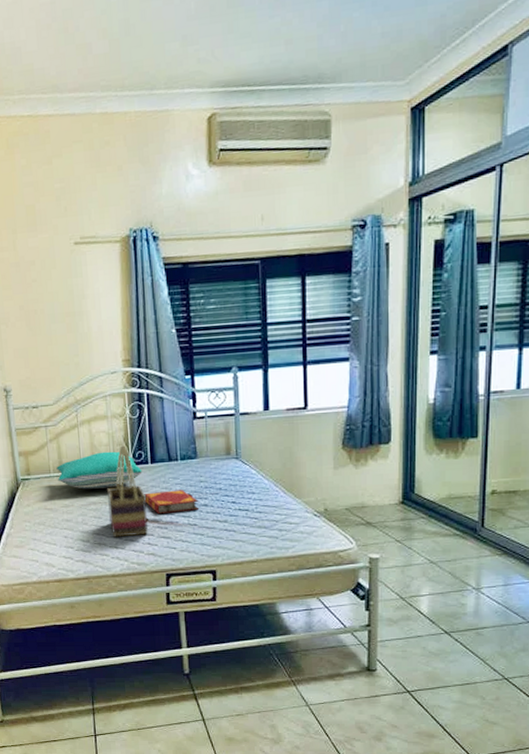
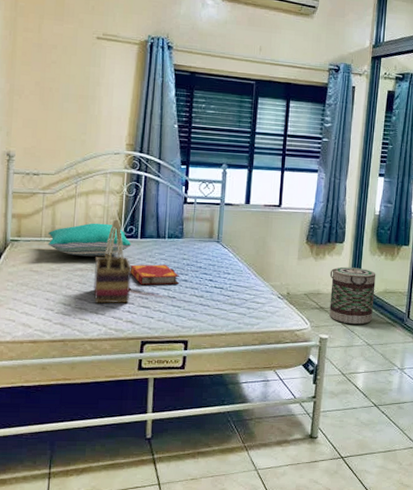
basket: none [375,471,435,540] -> present [329,266,376,325]

